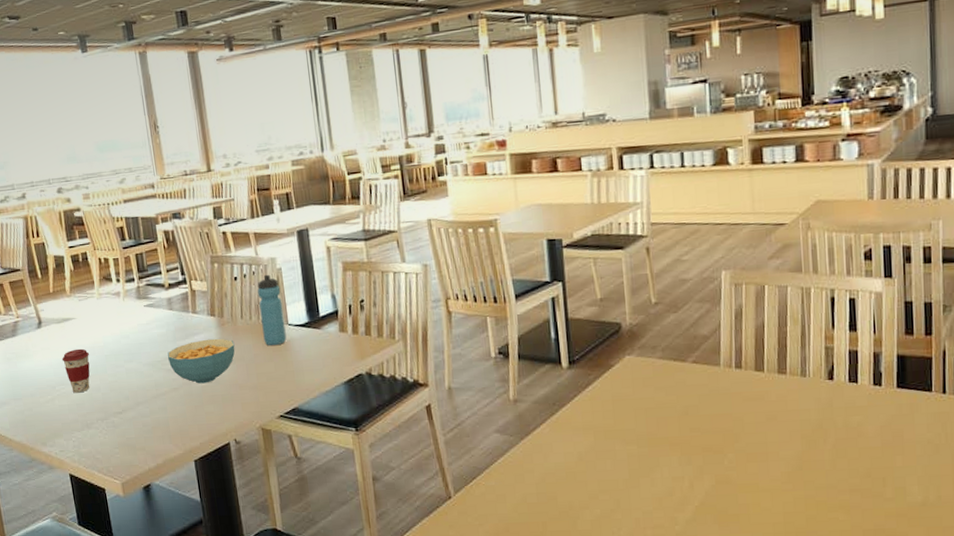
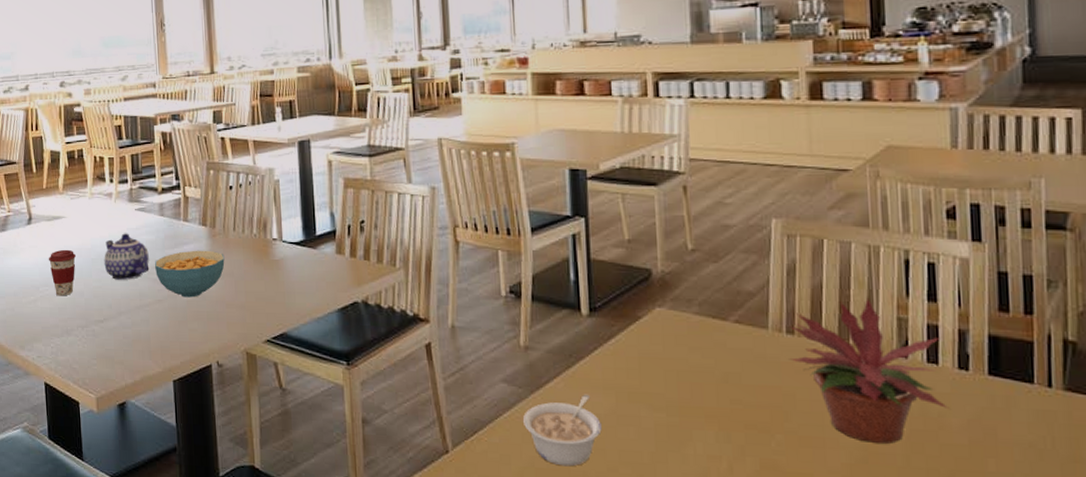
teapot: none [117,328,163,373] -> present [104,233,150,280]
water bottle: present [257,274,287,346] -> none [252,185,280,263]
legume: none [514,436,583,499] -> present [522,394,602,467]
potted plant: none [738,332,867,453] -> present [789,297,950,444]

